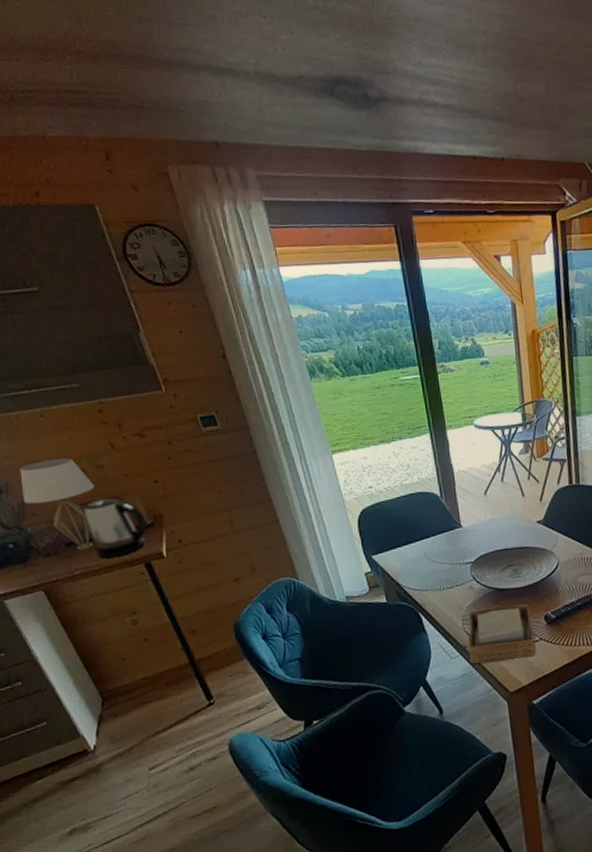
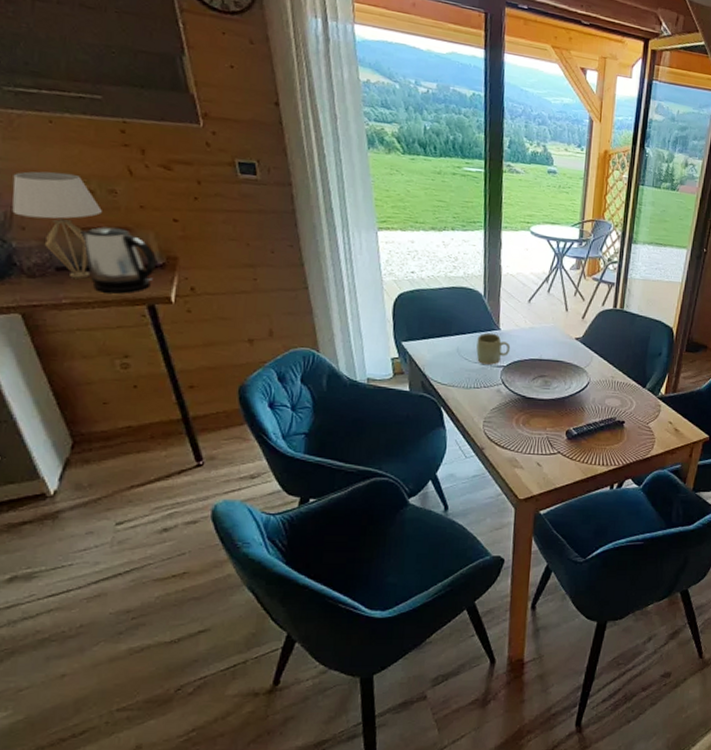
mug: none [442,531,476,564] -> present [476,333,511,365]
napkin holder: present [467,603,536,664] -> none [484,413,554,468]

